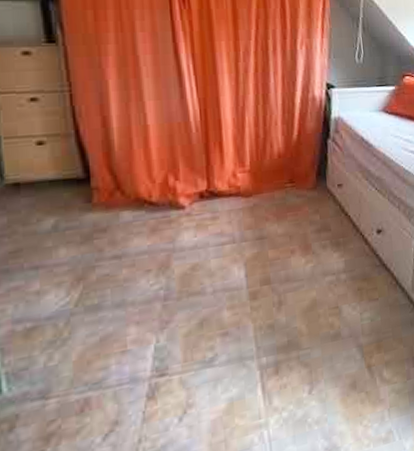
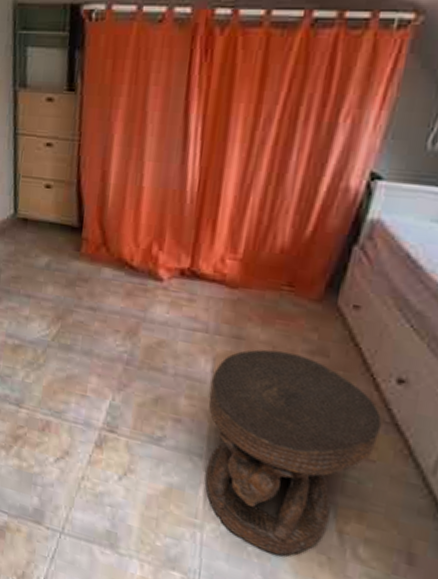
carved stool: none [246,235,376,416] -> present [205,349,383,556]

